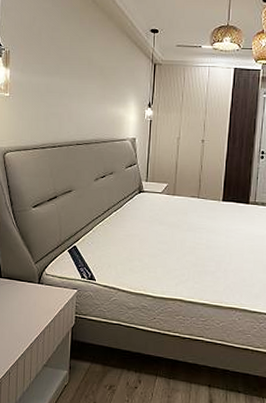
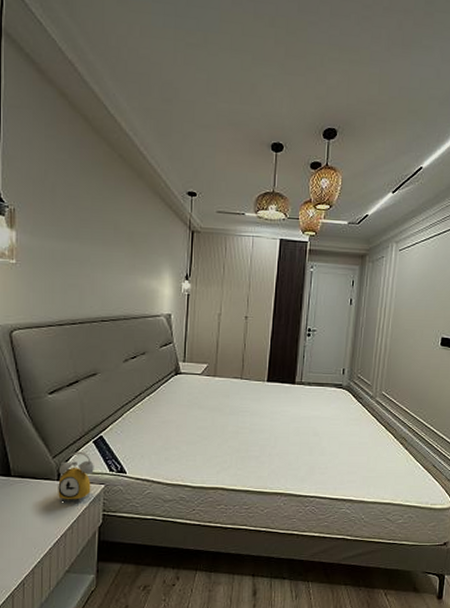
alarm clock: none [39,258,69,303] -> present [58,451,94,501]

